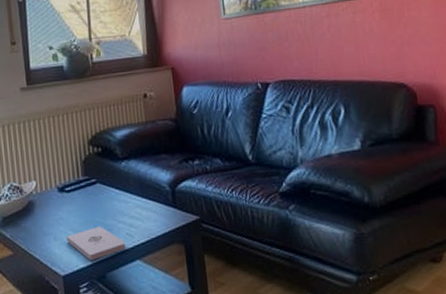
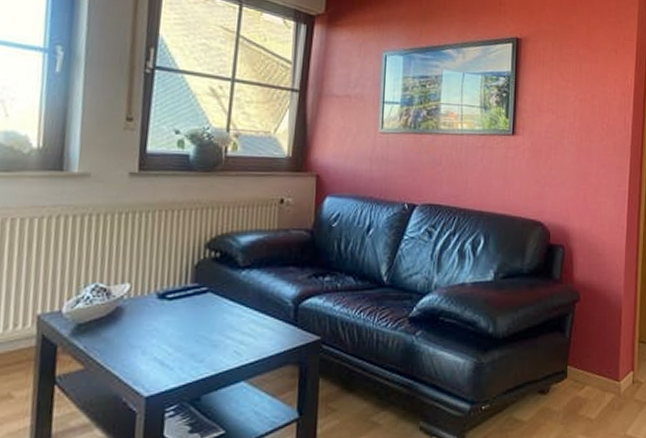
notepad: present [66,226,126,262] -> none [157,342,231,381]

